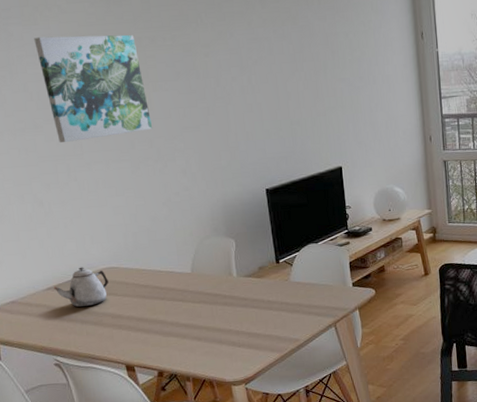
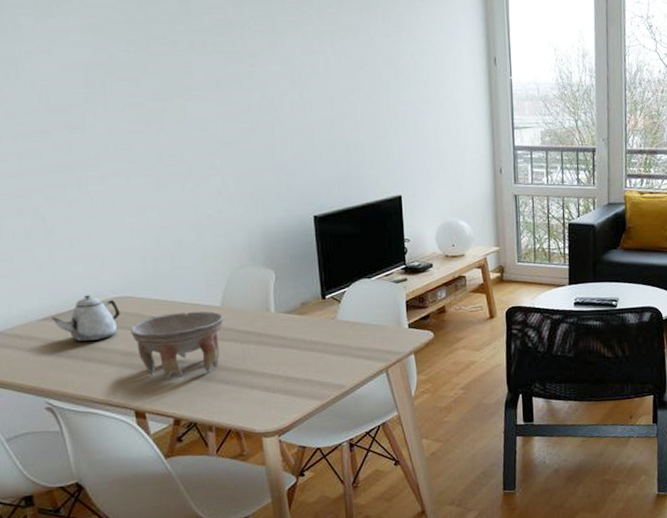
wall art: present [34,34,153,142] -> none [48,31,185,151]
bowl: none [118,277,195,337] -> present [131,311,225,379]

